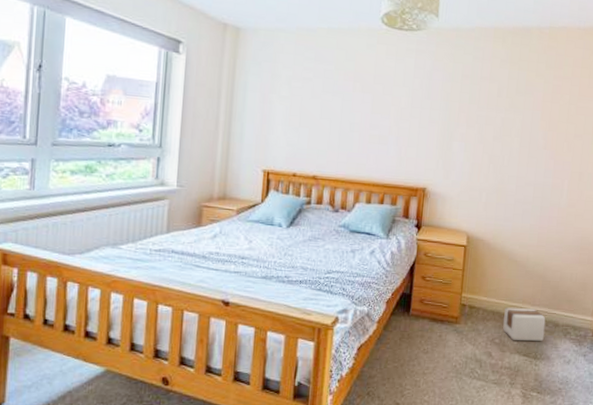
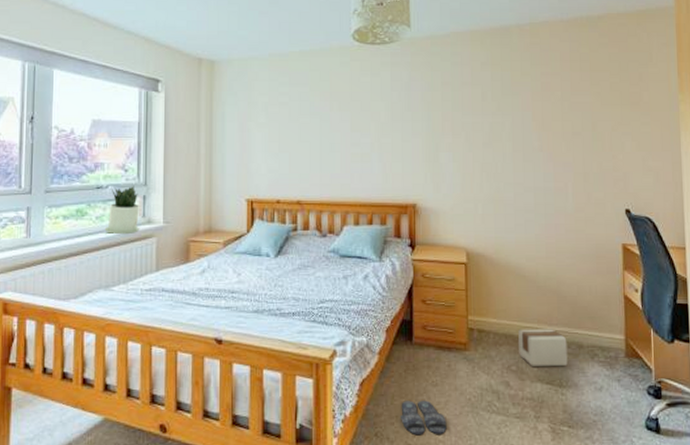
planter: none [114,145,153,195] -> present [104,186,140,235]
slippers: none [391,365,433,396] -> present [400,400,447,436]

